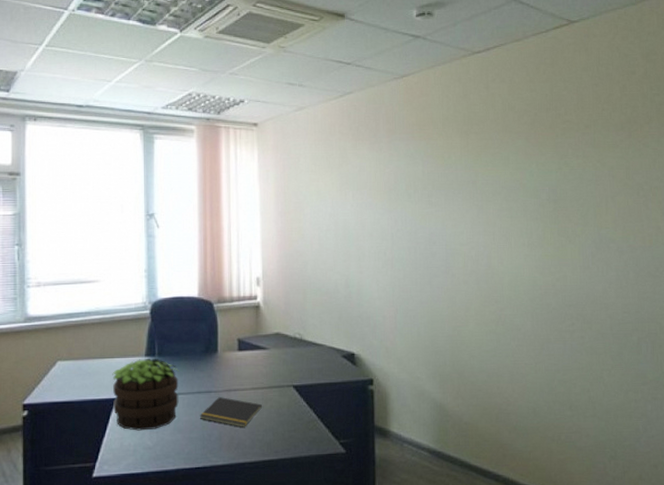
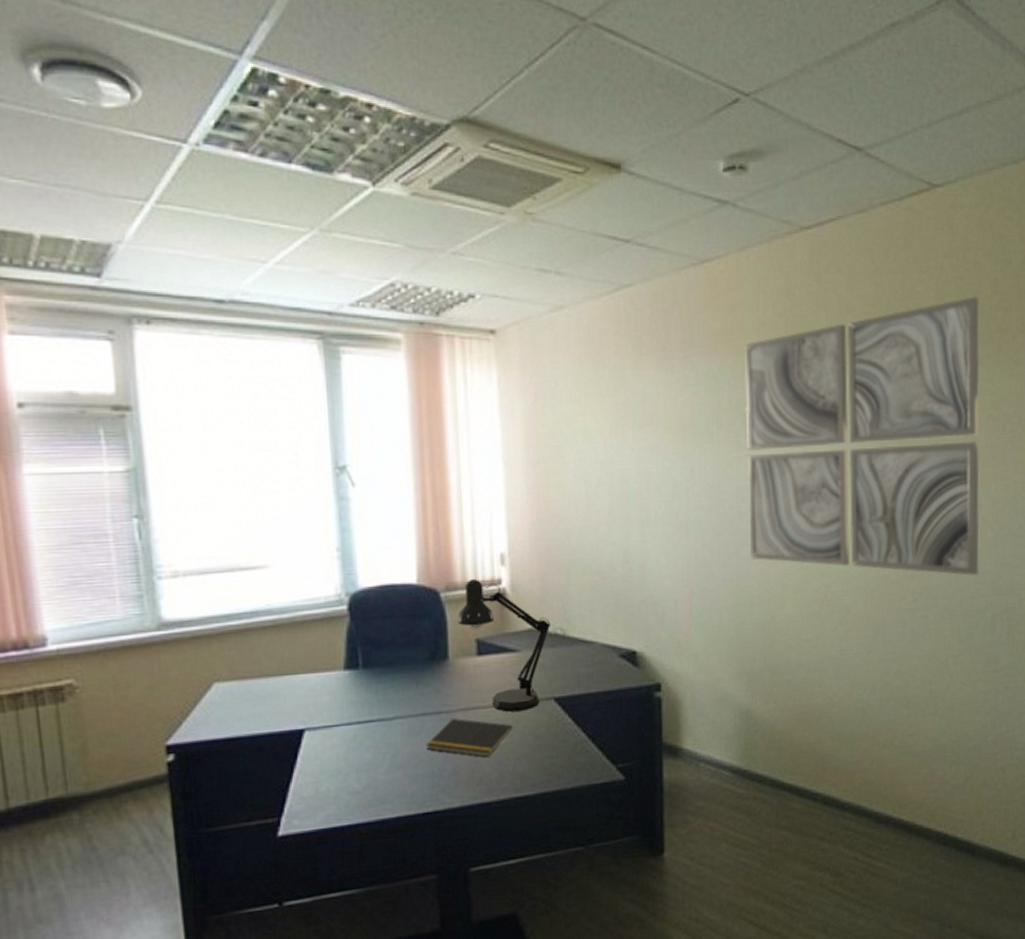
potted plant: present [112,358,180,431] -> none [297,671,396,771]
desk lamp: none [225,295,292,394] -> present [457,579,551,712]
wall art: none [434,98,624,306] -> present [745,296,980,575]

